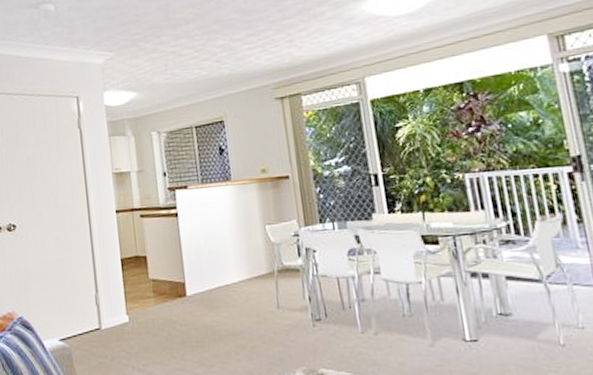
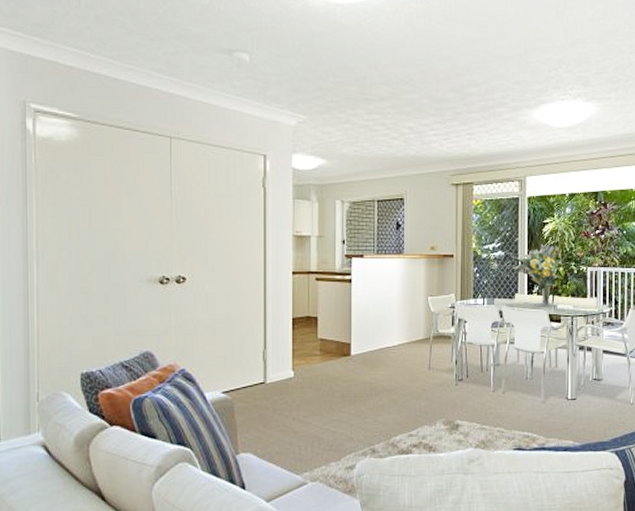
bouquet: none [364,152,429,226] -> present [513,244,559,307]

